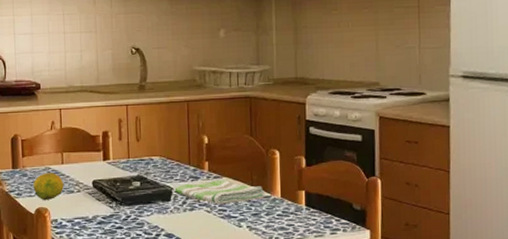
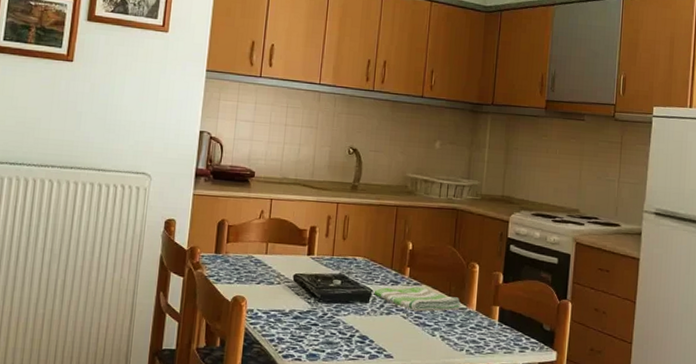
fruit: present [33,173,64,200] -> none [233,261,265,289]

